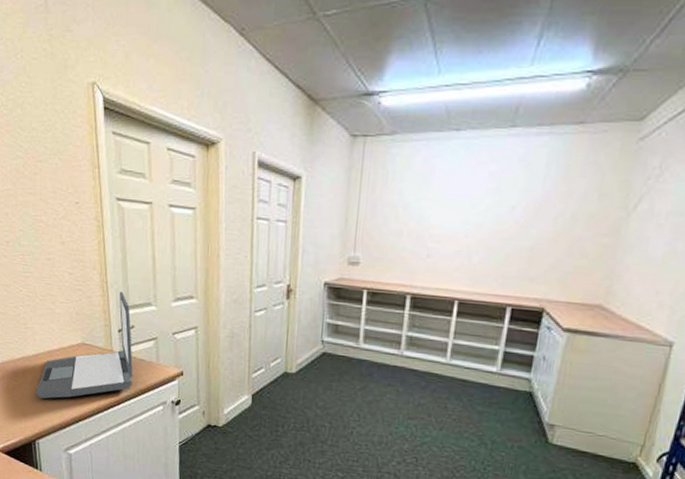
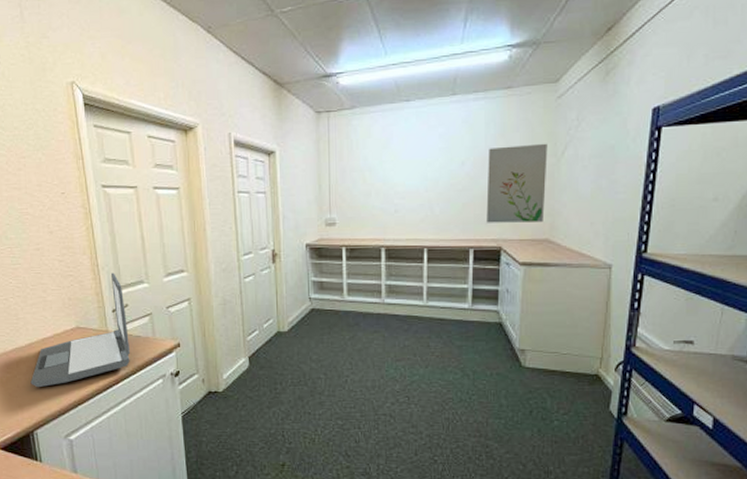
wall art: none [531,192,618,285] -> present [486,143,548,223]

